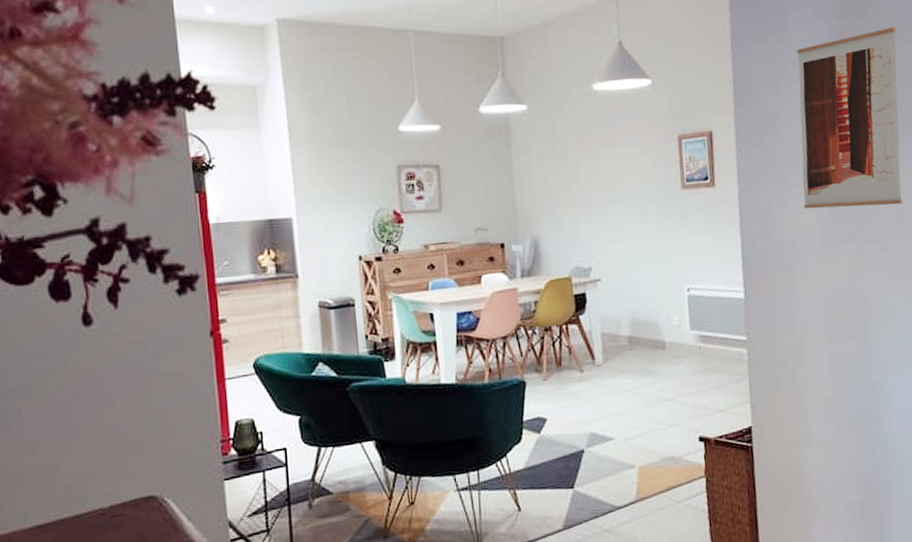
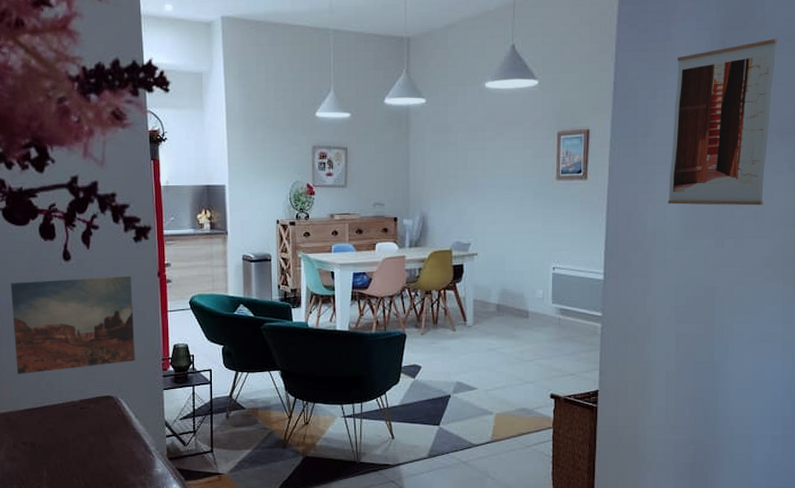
wall art: none [10,338,185,481] -> present [10,275,135,375]

